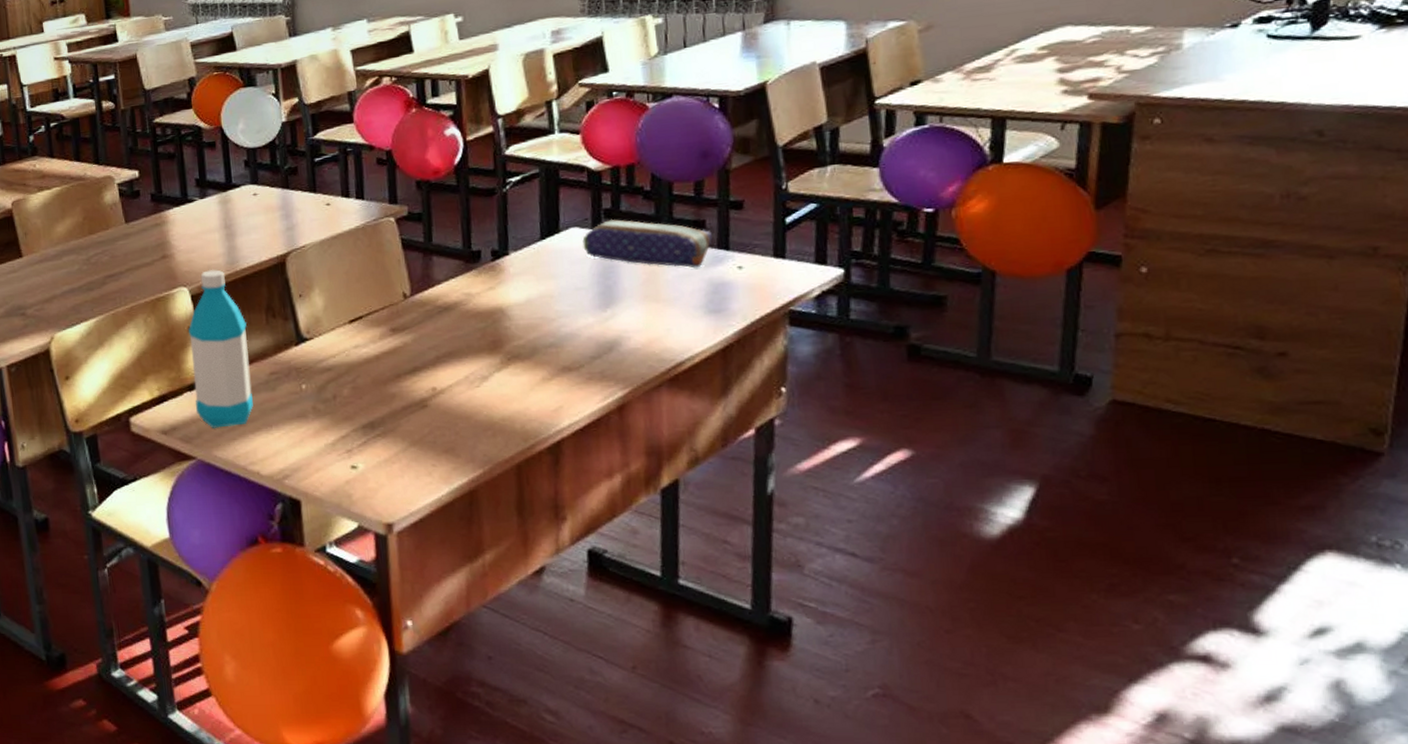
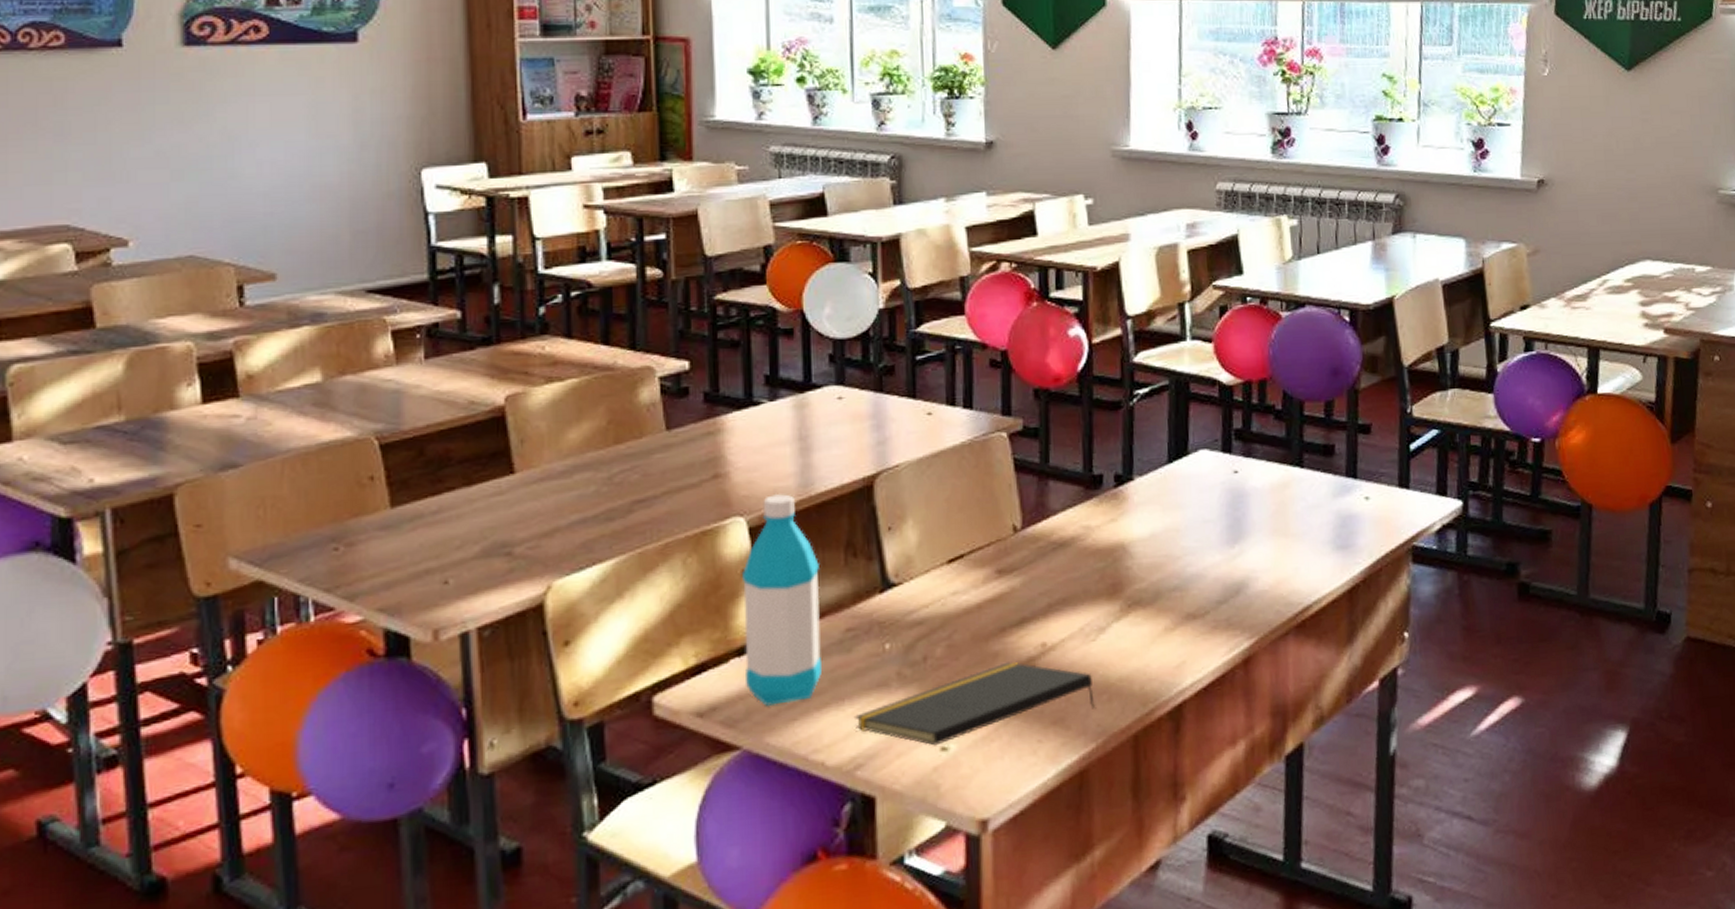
notepad: none [280,401,482,465] -> present [853,661,1096,746]
pencil case: present [582,218,712,269] -> none [1212,440,1341,499]

